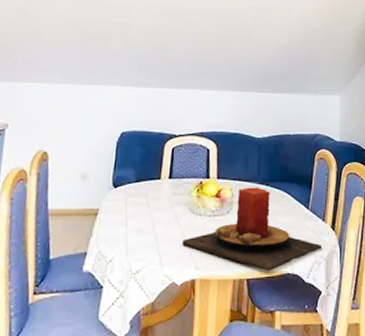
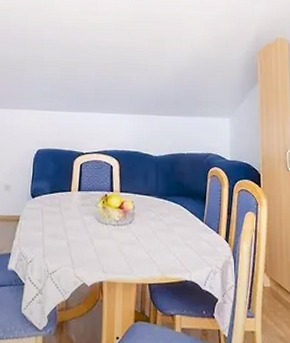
candle: present [182,187,322,271] -> none [91,200,217,278]

